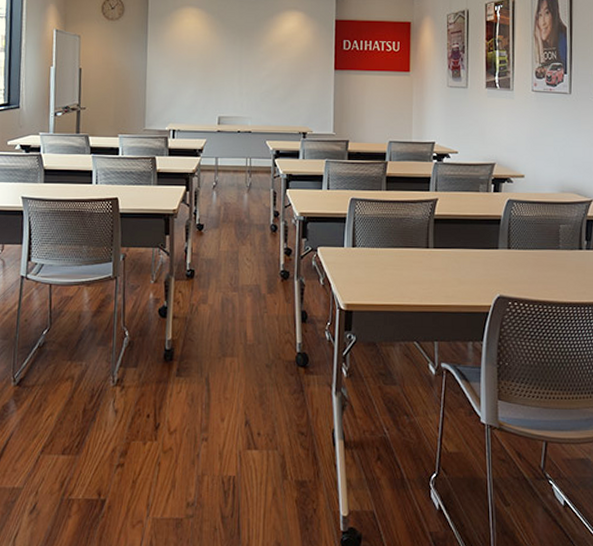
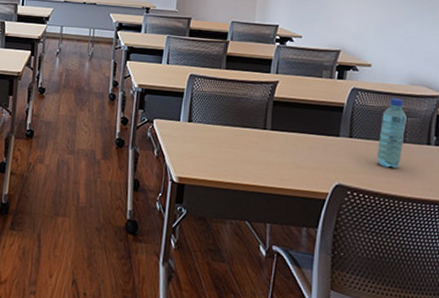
water bottle: none [534,207,559,275] -> present [377,98,406,169]

